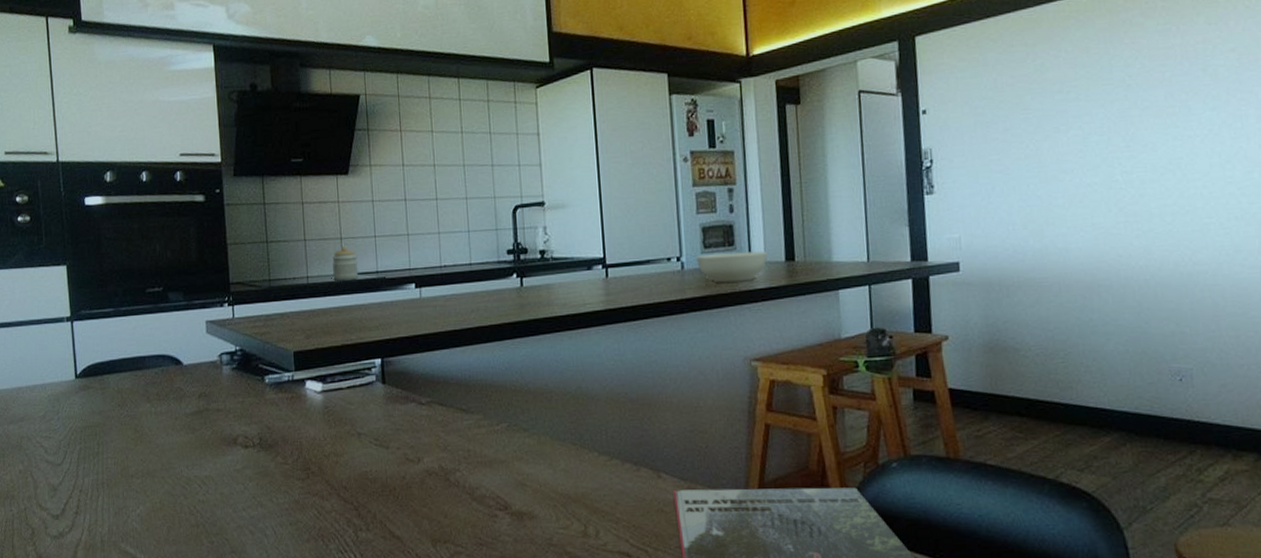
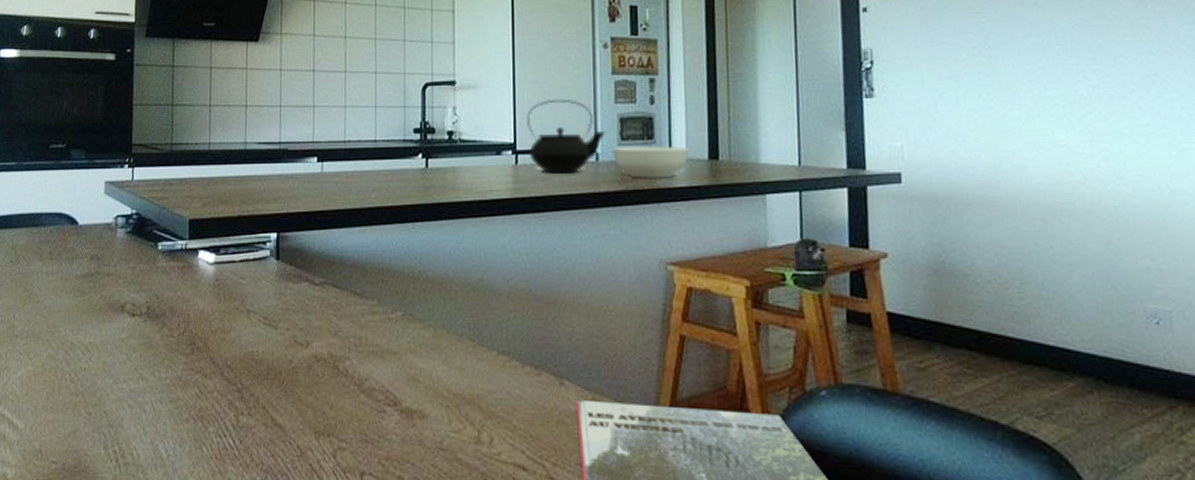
jar: present [332,246,359,281] -> none [234,114,261,149]
teapot: none [614,212,689,284] -> present [527,98,605,174]

